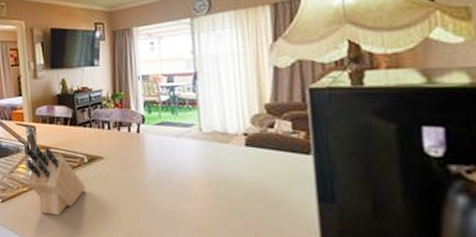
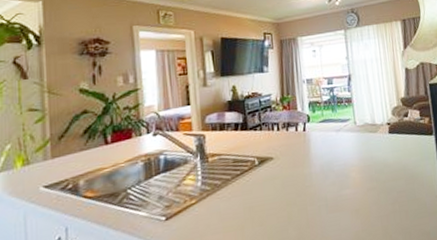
knife block: present [23,144,86,215] -> none [191,153,257,224]

